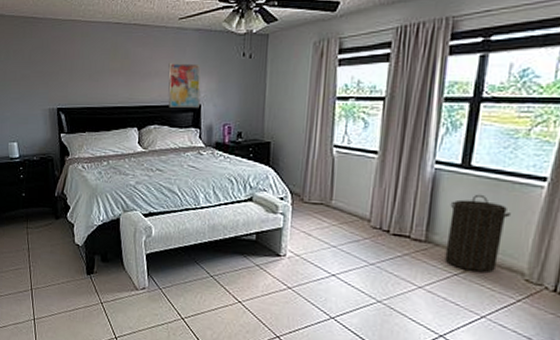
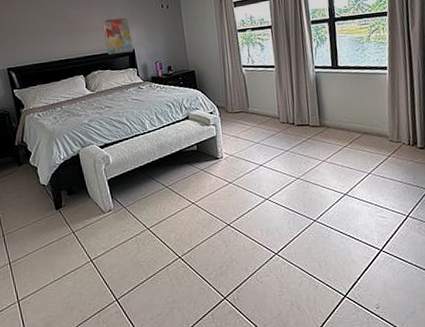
laundry hamper: present [444,194,510,272] -> none [330,85,370,142]

